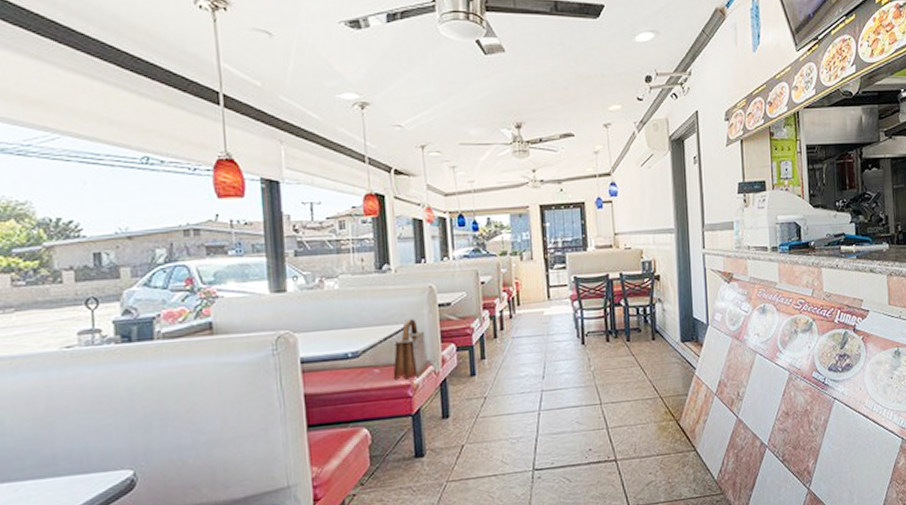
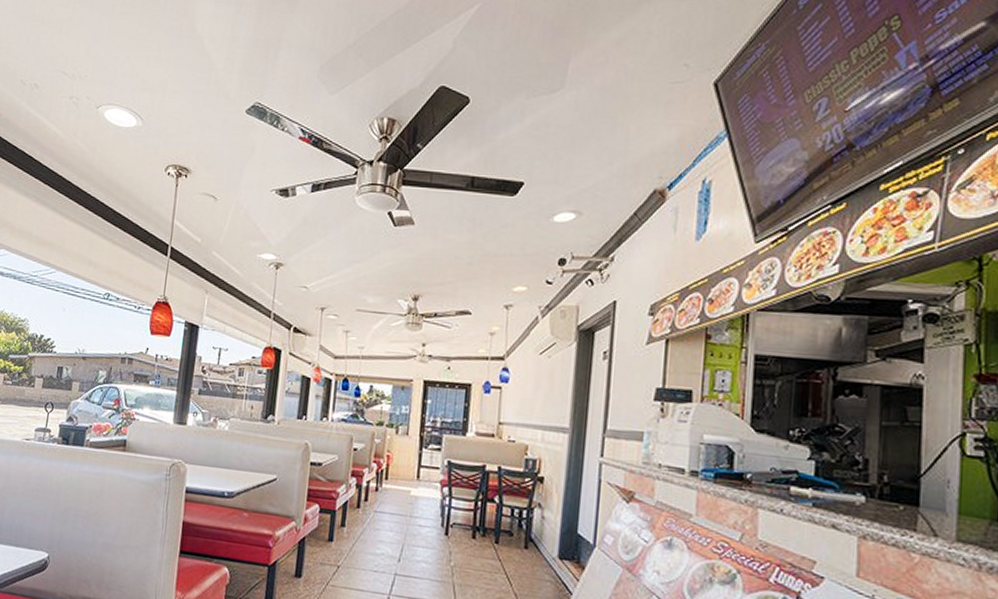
handbag: present [393,319,428,381] -> none [258,471,294,531]

